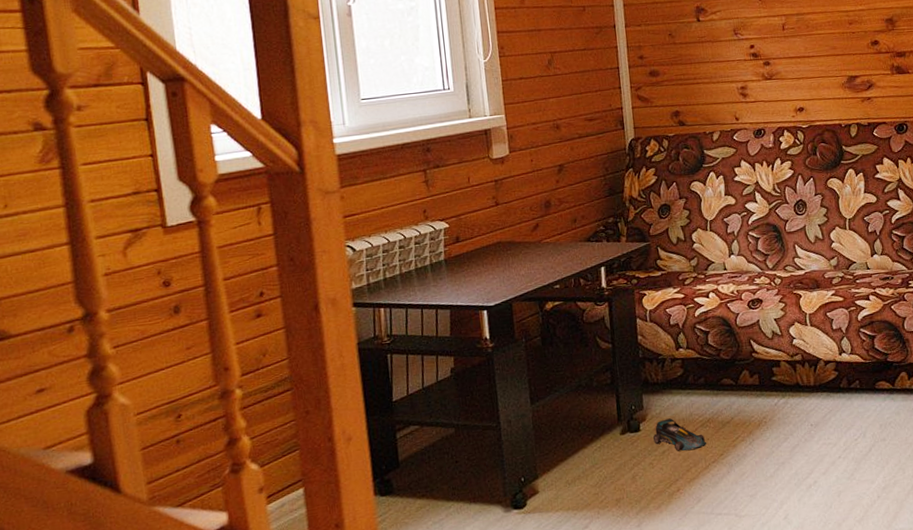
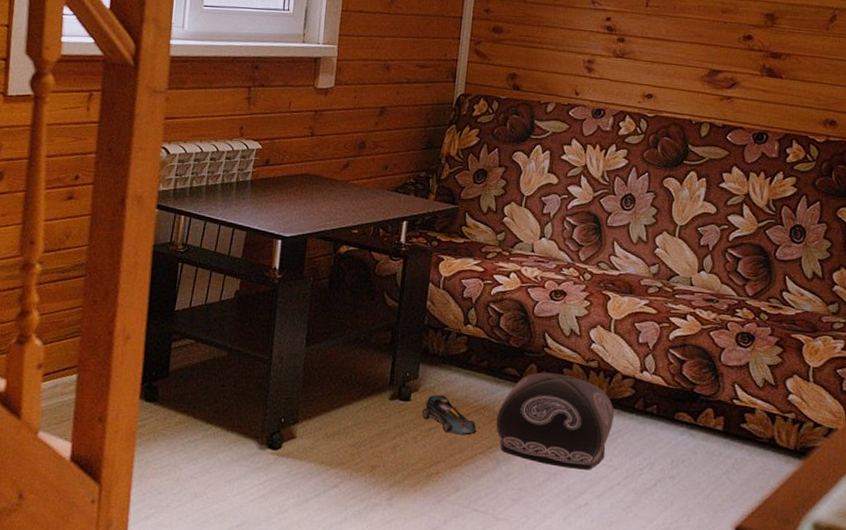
cushion: none [721,373,825,457] -> present [495,372,615,470]

